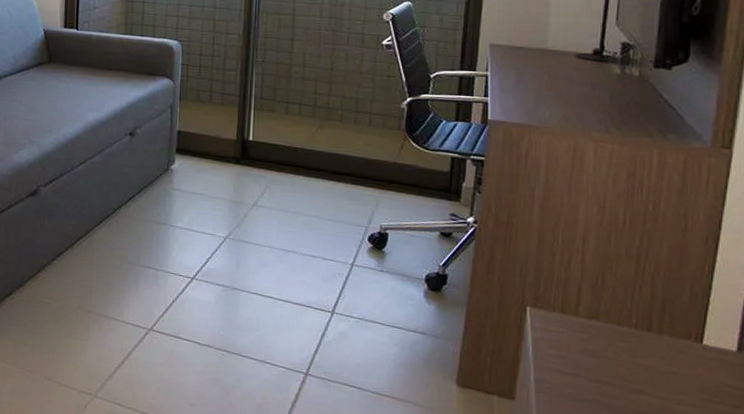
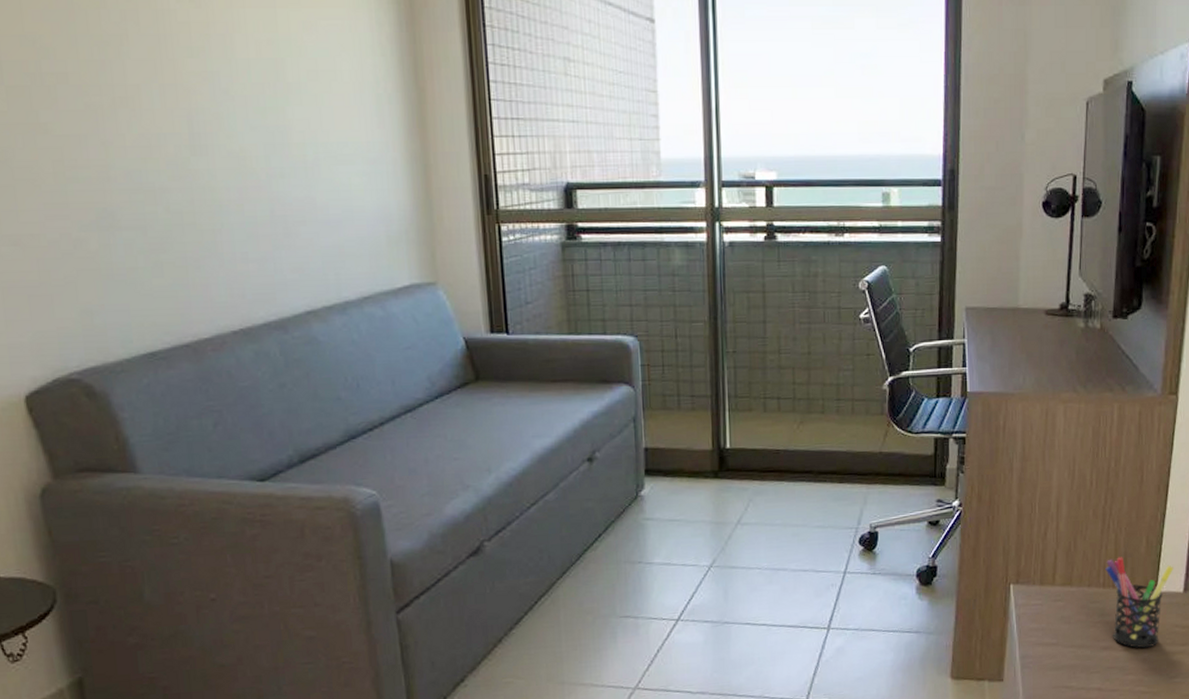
pen holder: none [639,301,724,402] -> present [1105,557,1173,649]

